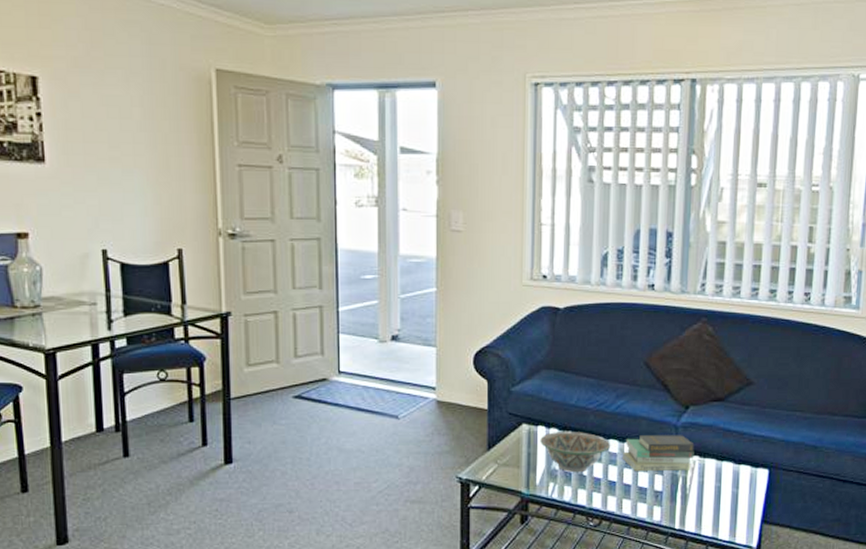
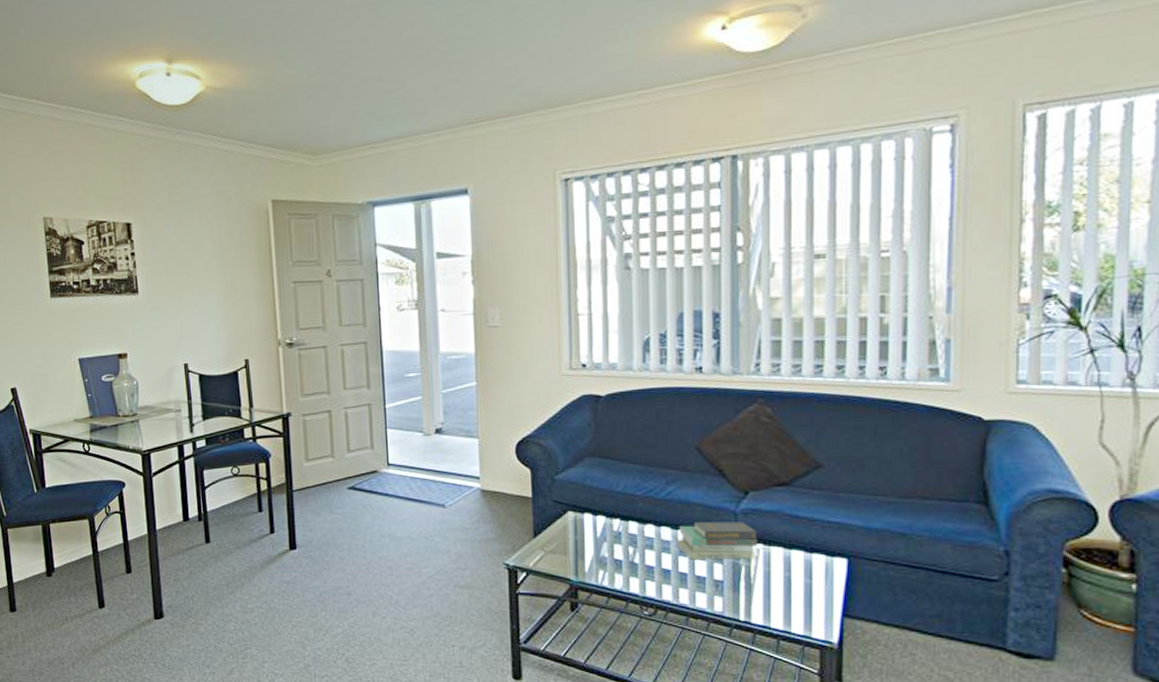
decorative bowl: present [540,431,611,473] -> none [587,518,664,561]

